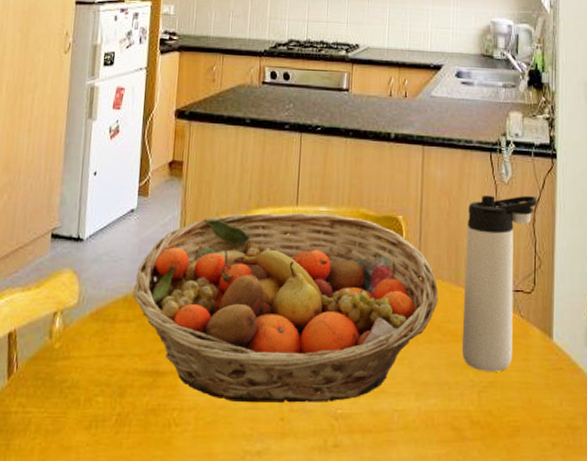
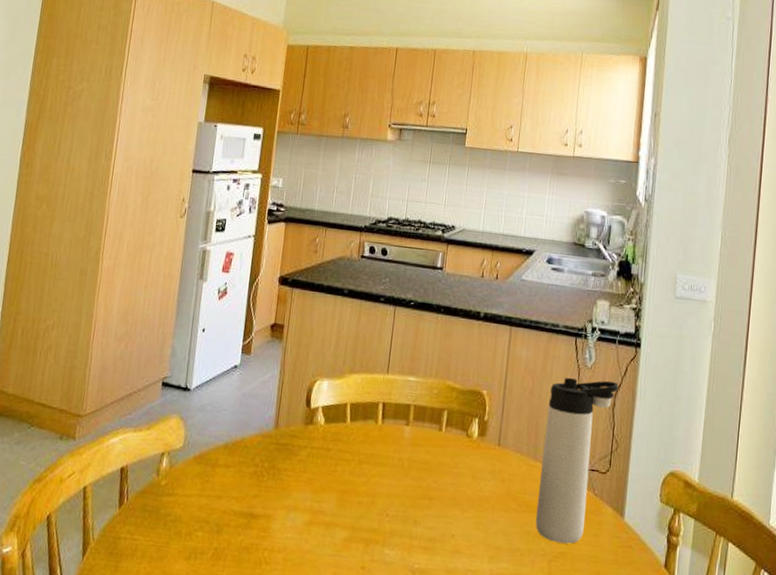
fruit basket: present [132,212,439,403] -> none [232,377,517,557]

